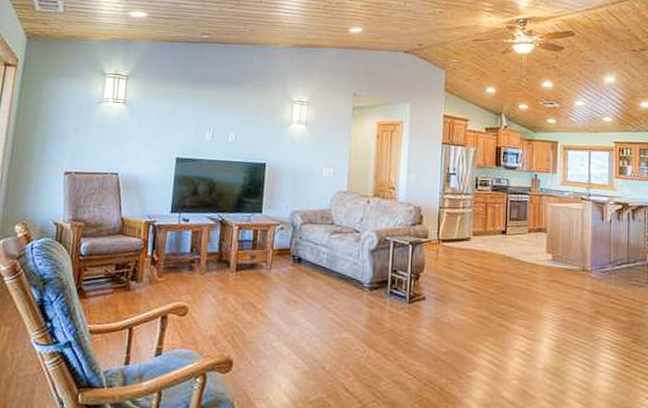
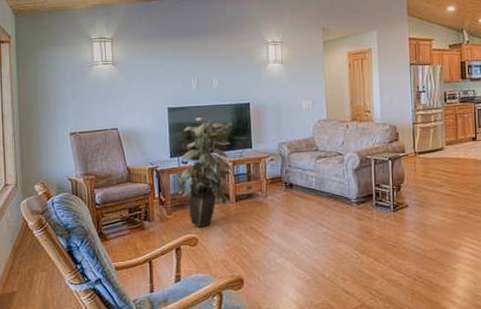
indoor plant: none [171,172,244,296] -> present [173,117,233,228]

